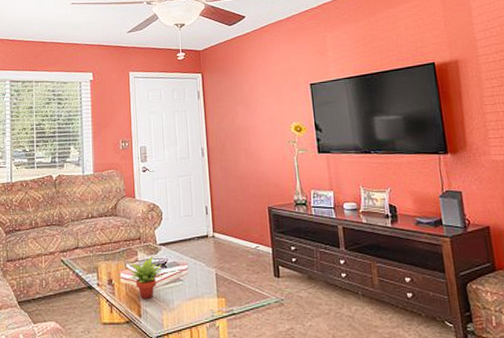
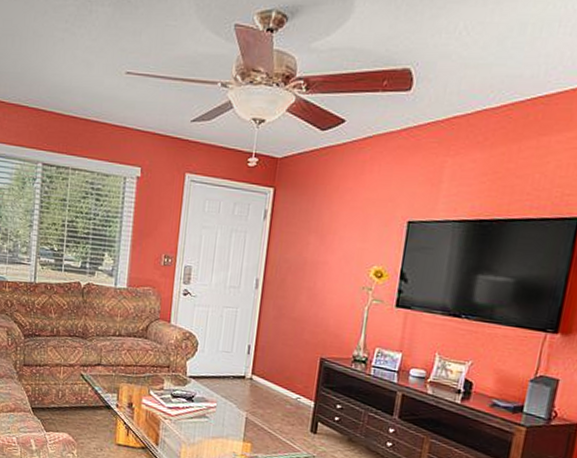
succulent plant: present [128,256,163,299] -> none [150,387,188,430]

